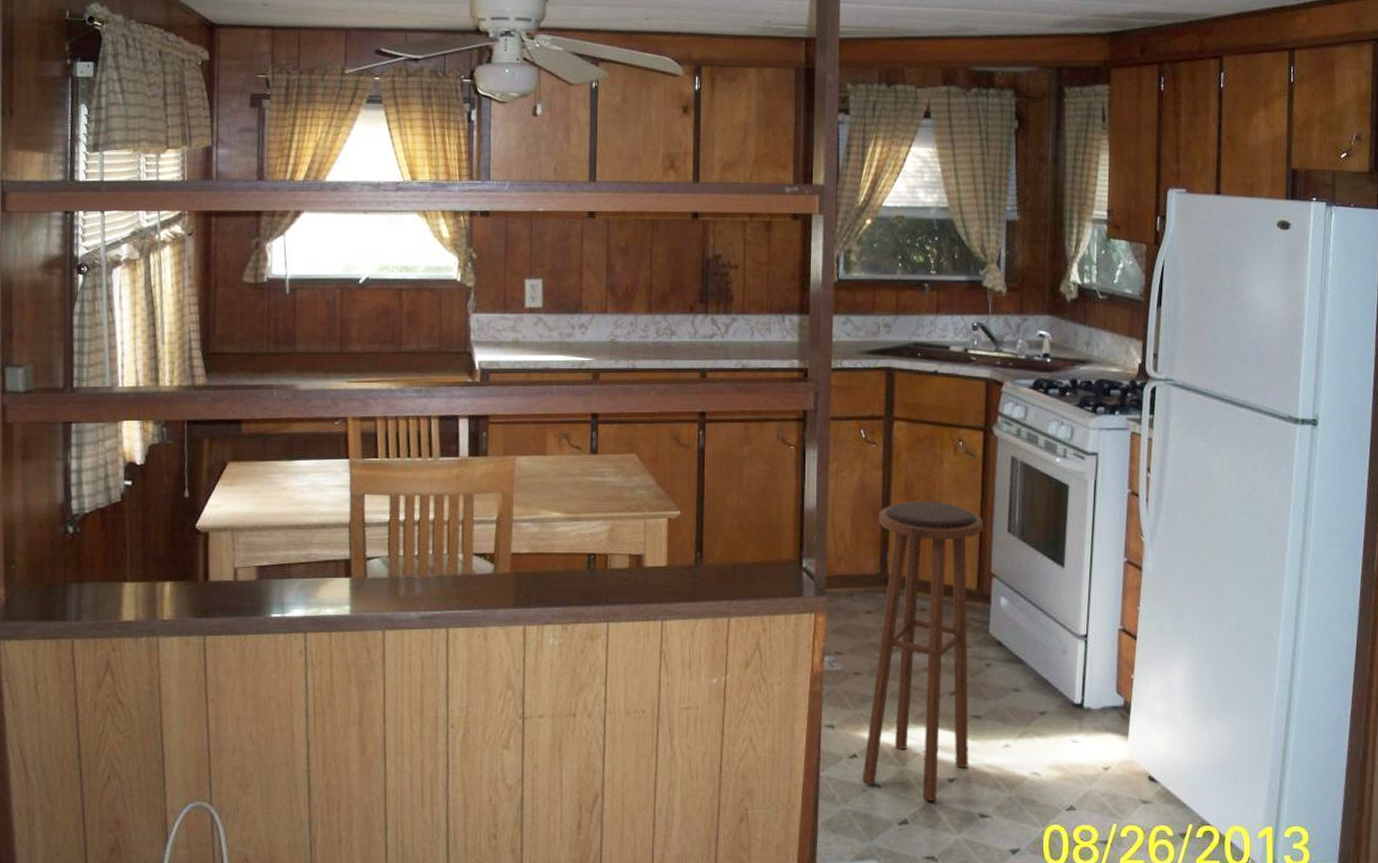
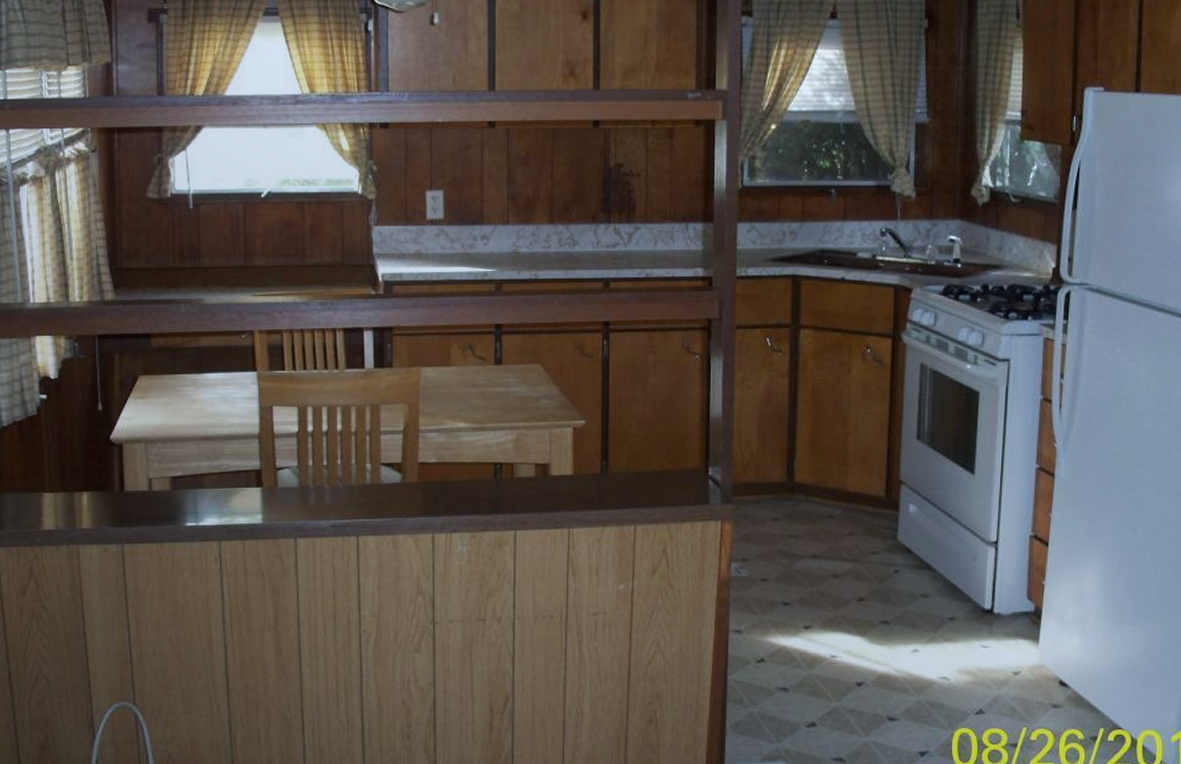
stool: present [861,500,983,802] -> none [769,408,891,705]

